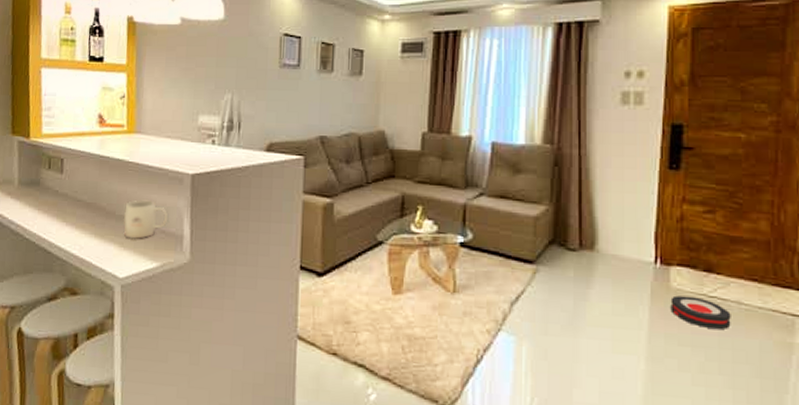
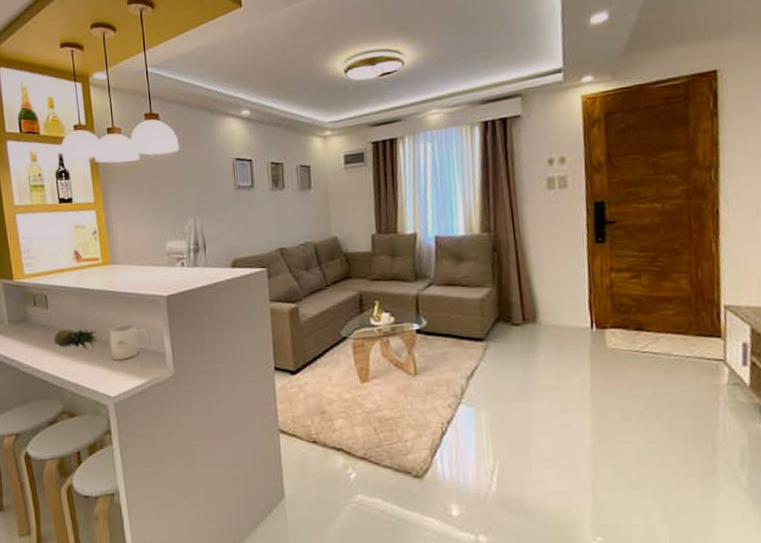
fruit: none [64,198,113,222] -> present [53,329,99,349]
robot vacuum: present [670,295,731,329] -> none [608,353,664,380]

